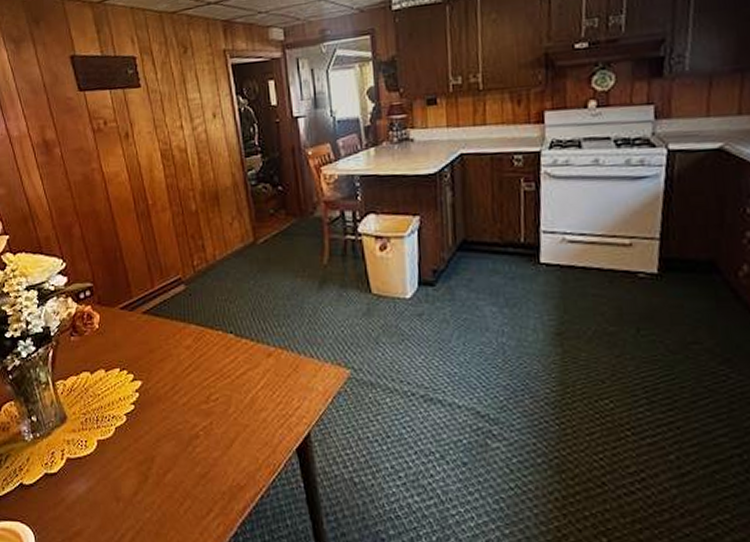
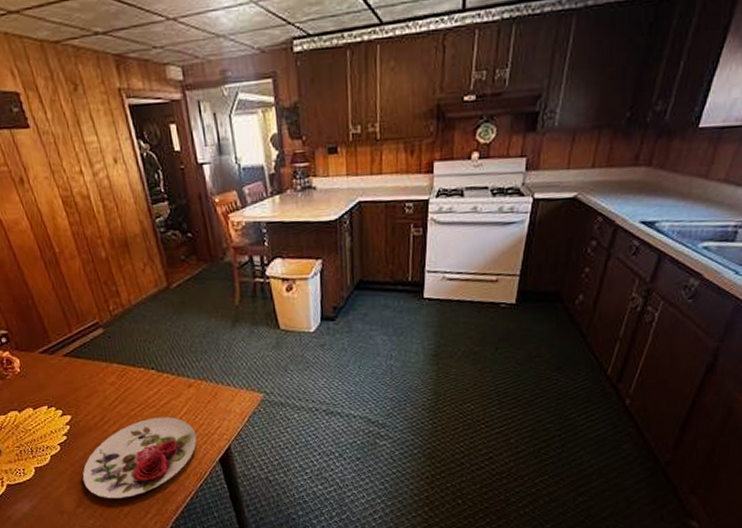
plate: none [145,390,273,488] -> present [82,416,197,499]

